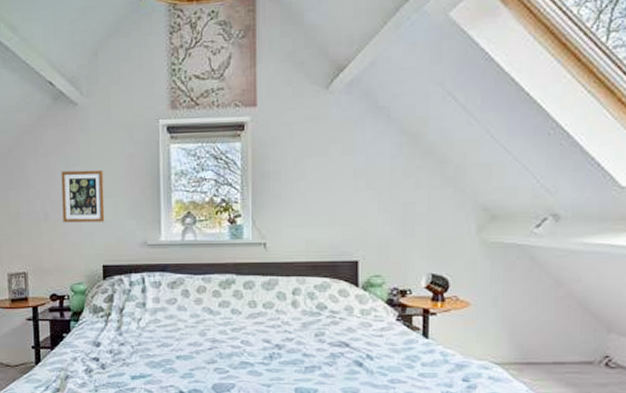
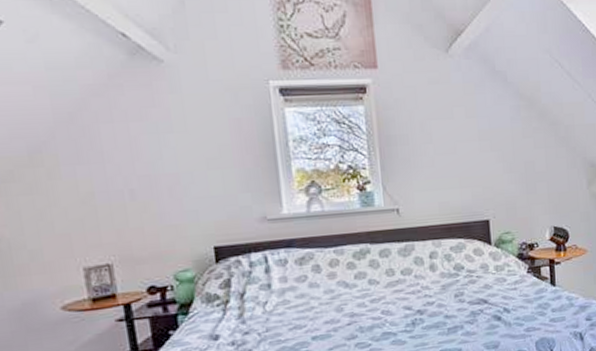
picture frame: present [61,170,105,223] -> none [148,137,212,201]

